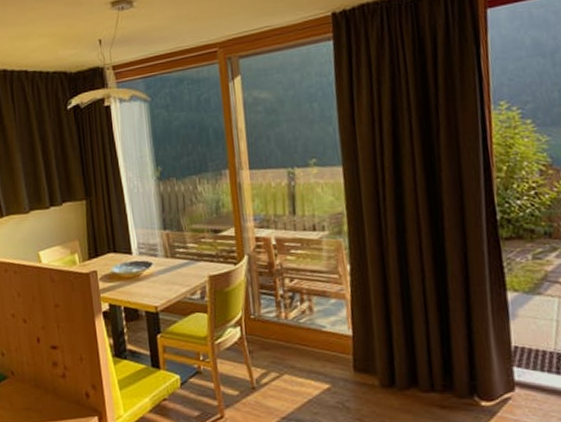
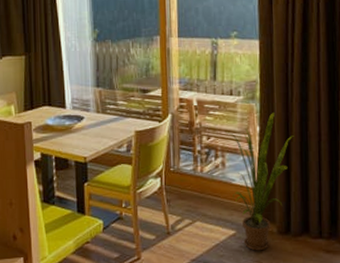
house plant: none [311,247,392,407] -> present [225,111,294,251]

